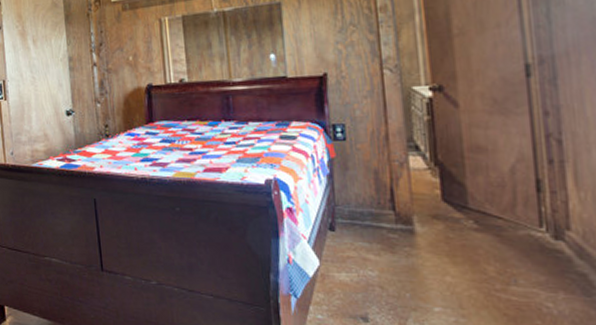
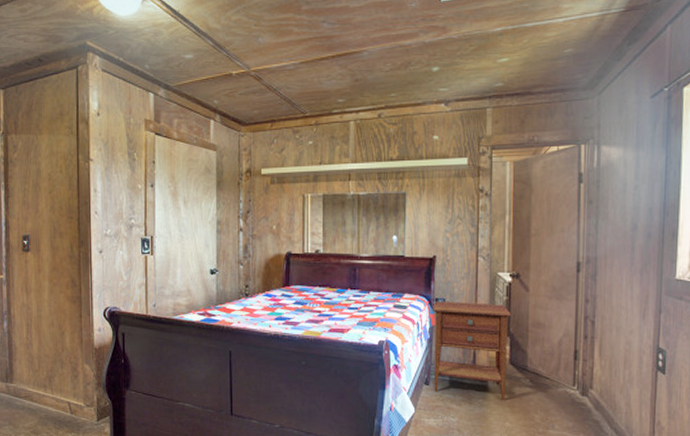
nightstand: none [329,125,442,249] -> present [433,301,511,401]

